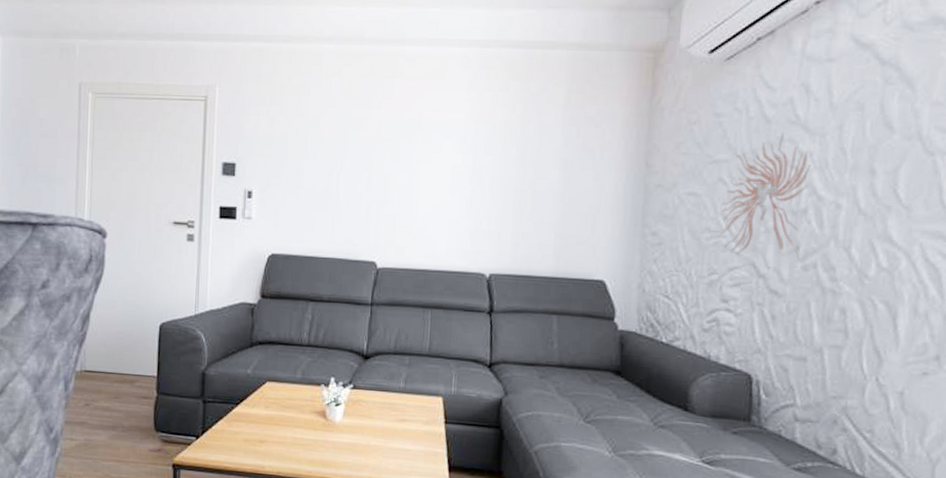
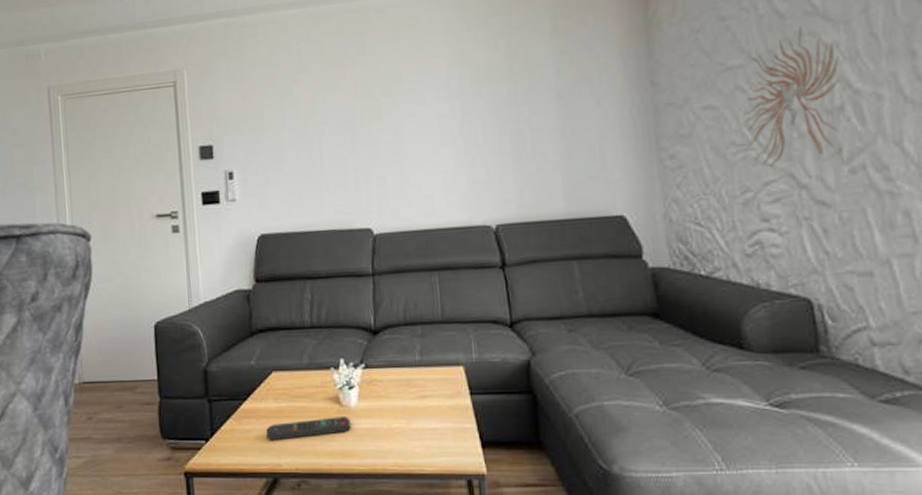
remote control: none [254,429,333,445] -> present [266,416,351,441]

